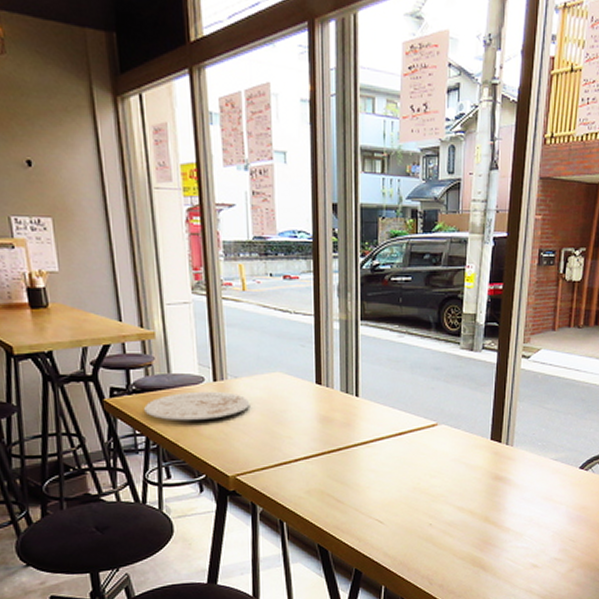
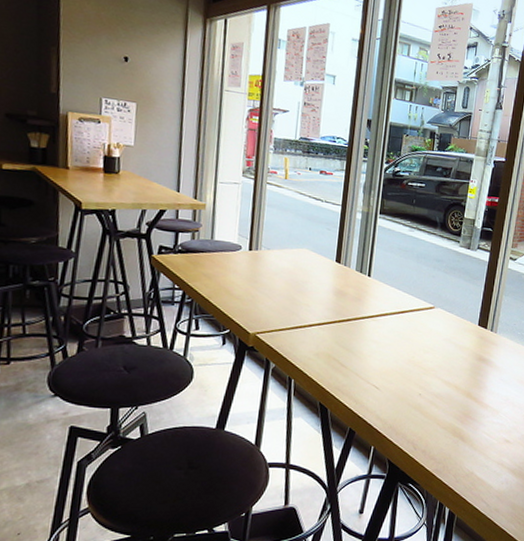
plate: present [144,391,250,421] -> none [186,257,278,283]

